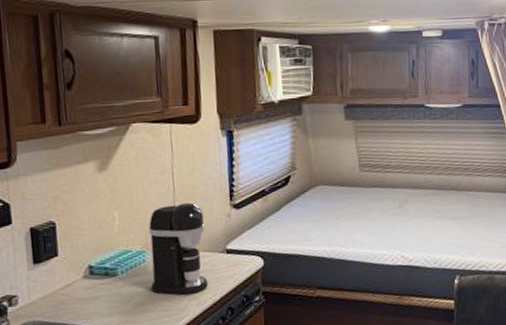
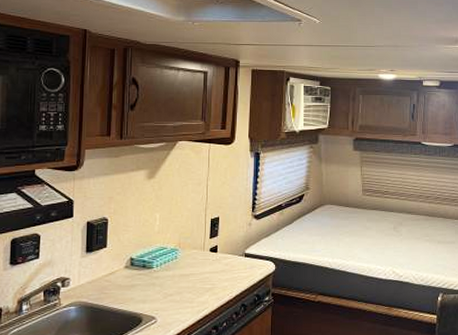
coffee maker: present [149,202,208,295] -> none [180,210,229,290]

